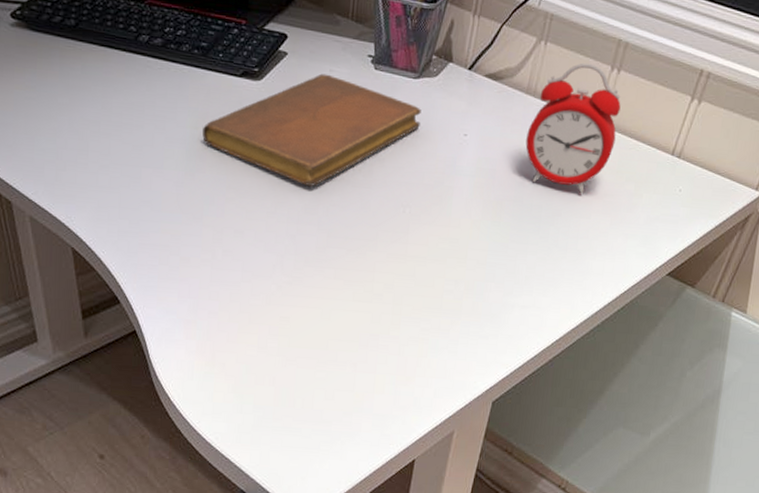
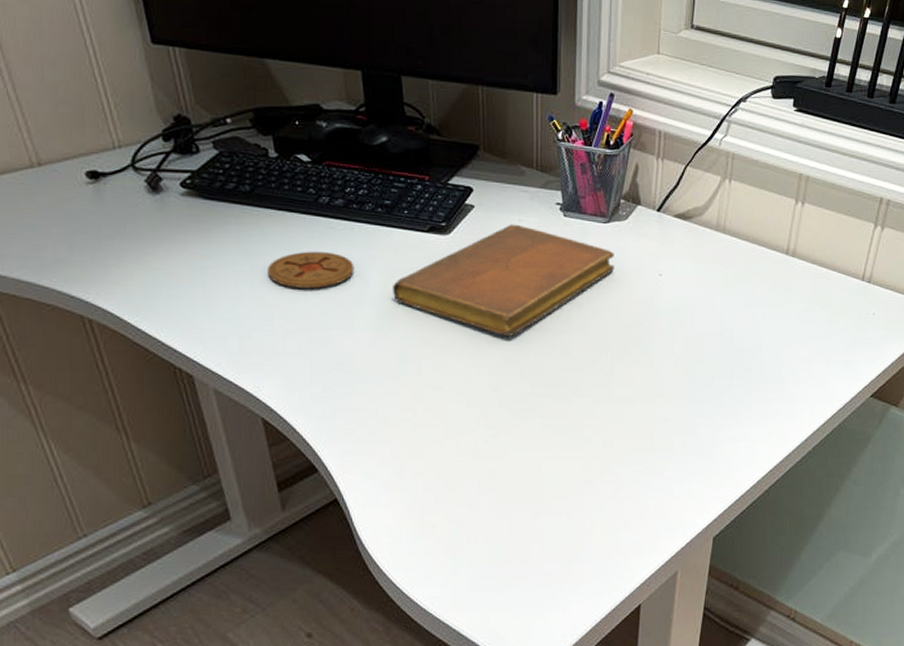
coaster: none [86,88,168,126] -> present [268,251,355,289]
alarm clock: present [525,62,621,194] -> none [720,198,808,324]

